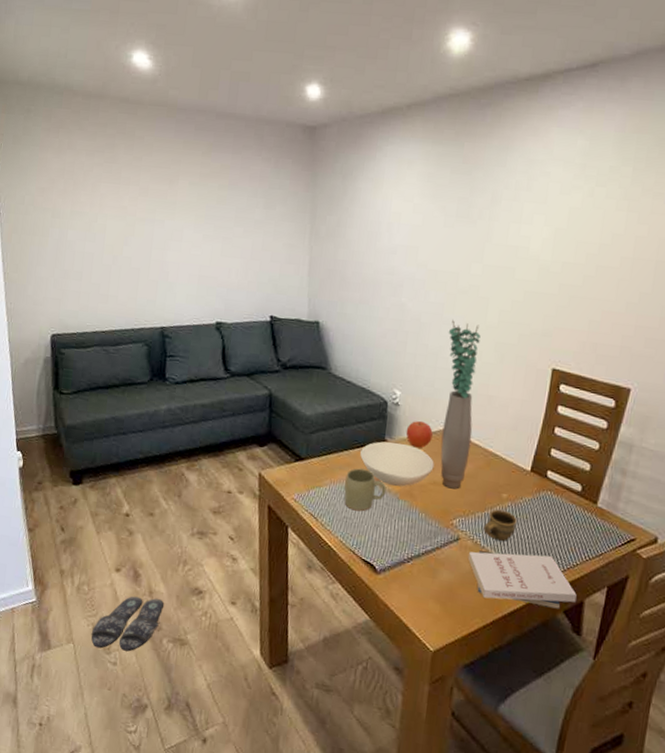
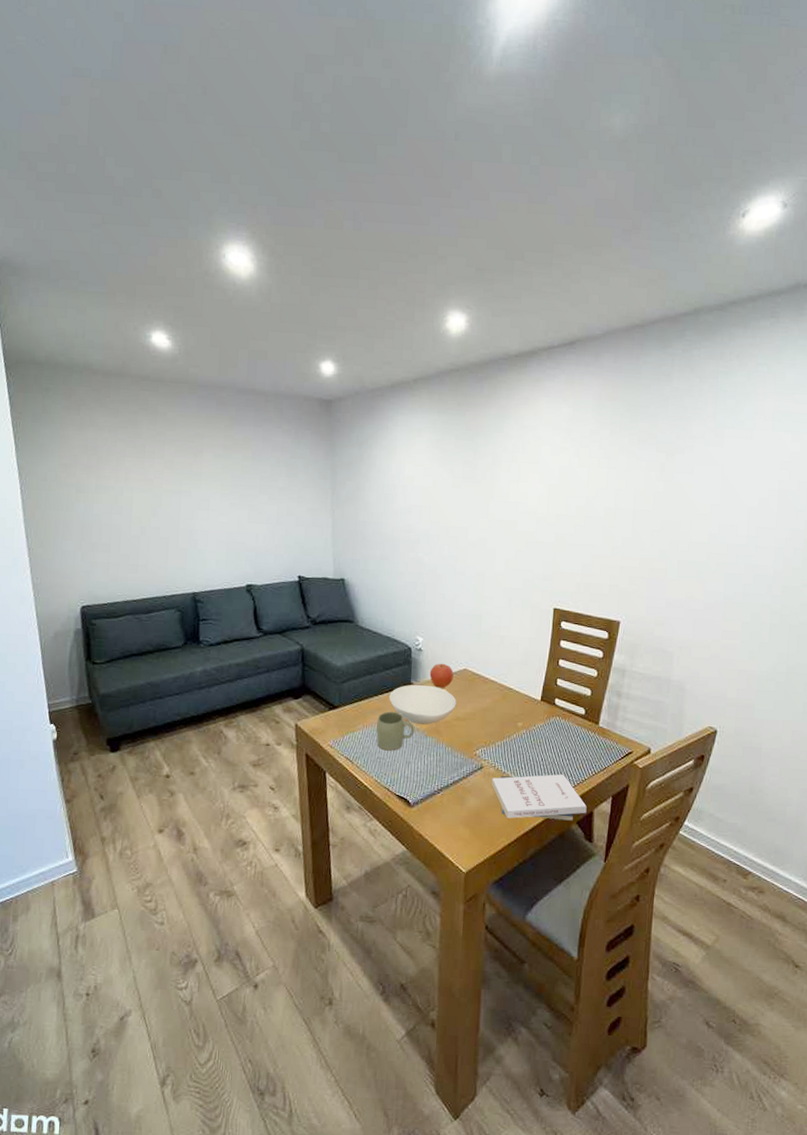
slippers: present [91,596,164,652] -> none [136,855,208,910]
vase: present [440,320,481,489] -> none [461,570,490,723]
cup: present [483,509,517,541] -> none [503,737,532,765]

